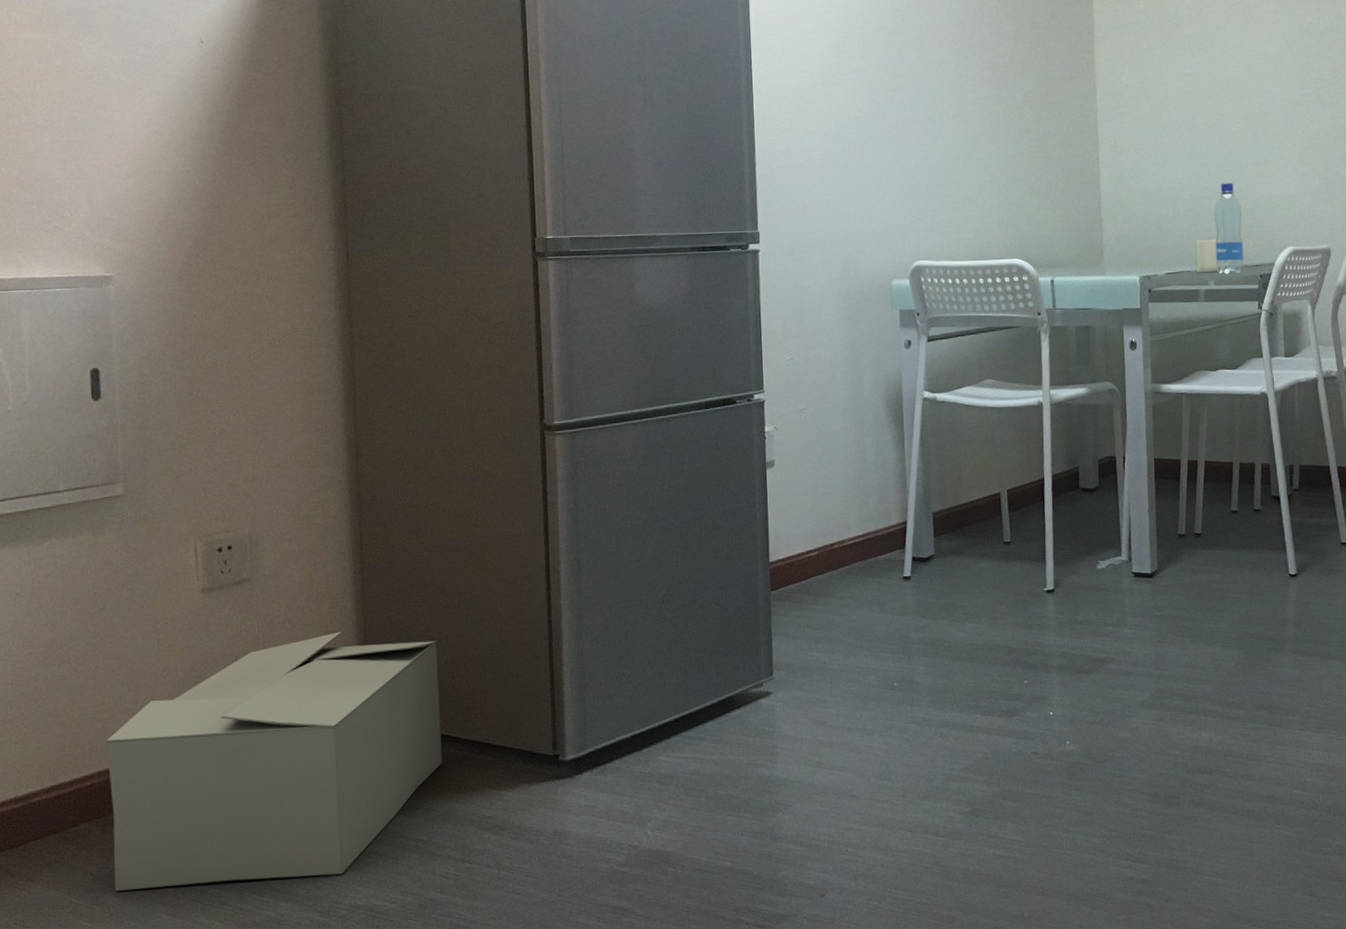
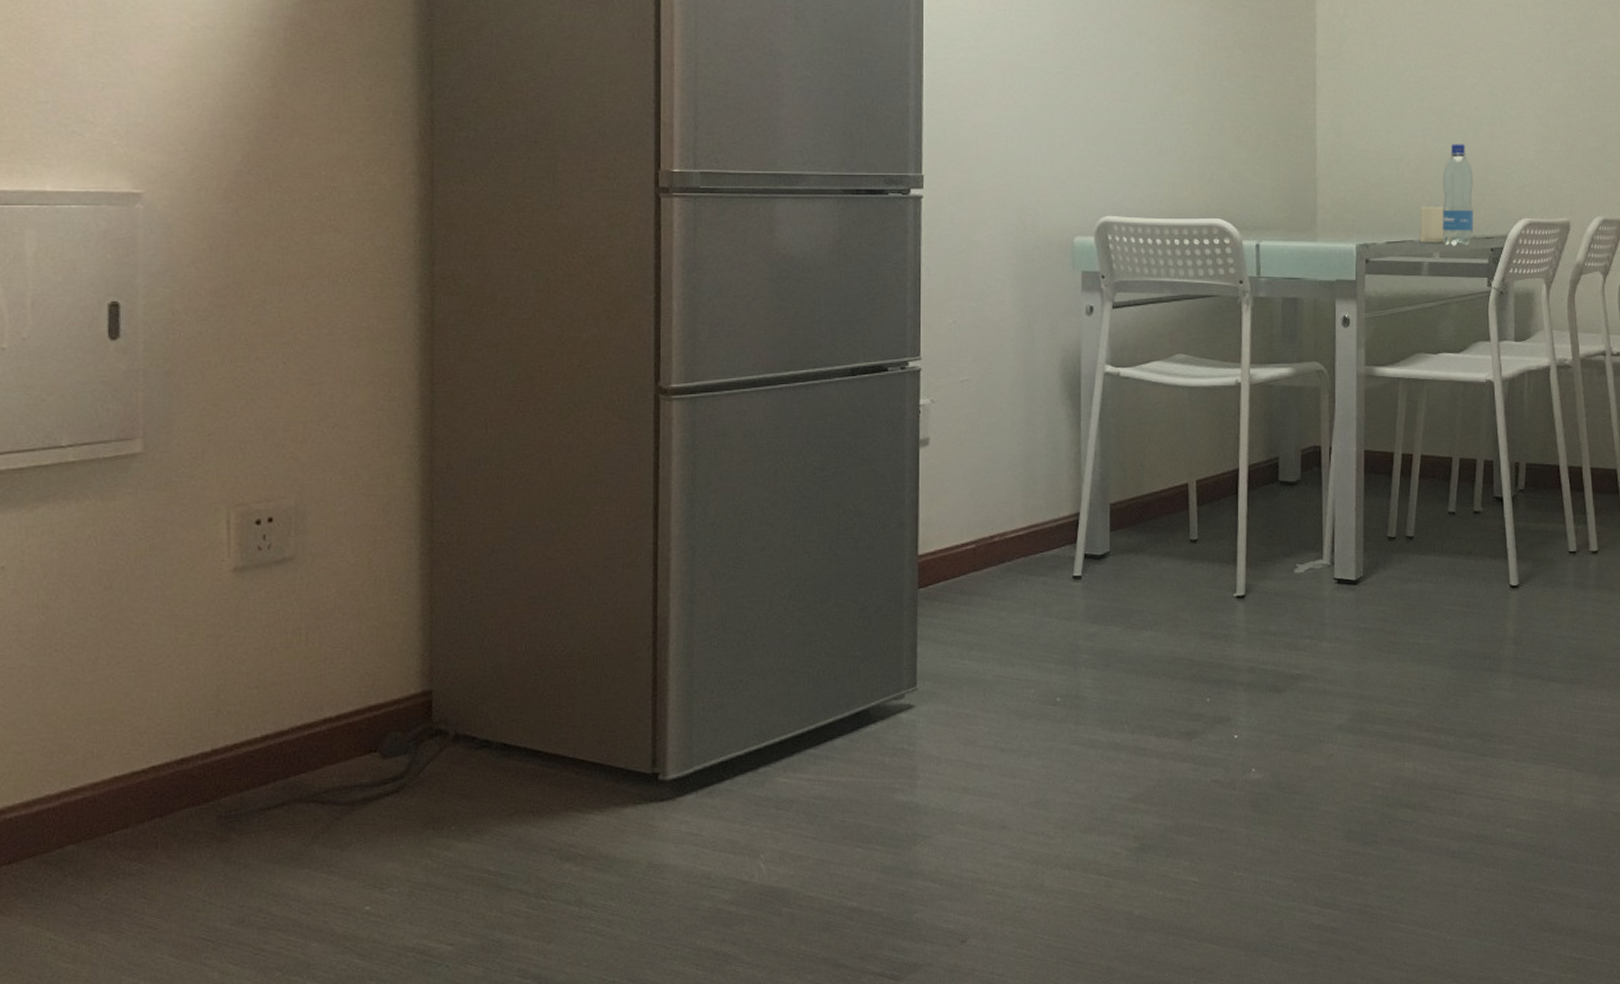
cardboard box: present [106,631,442,891] -> none [104,622,519,927]

